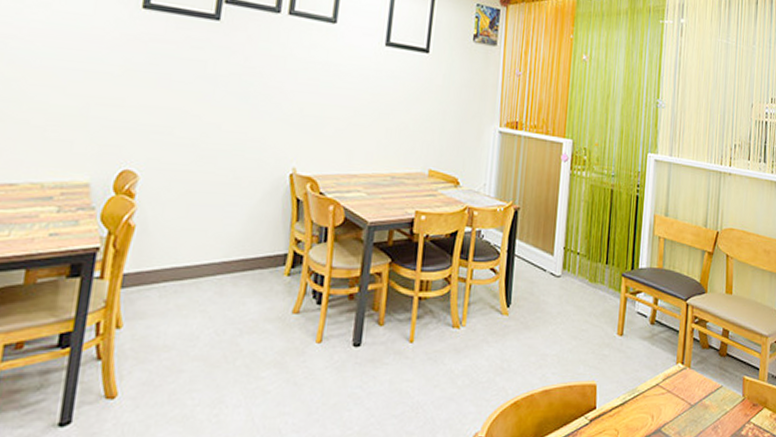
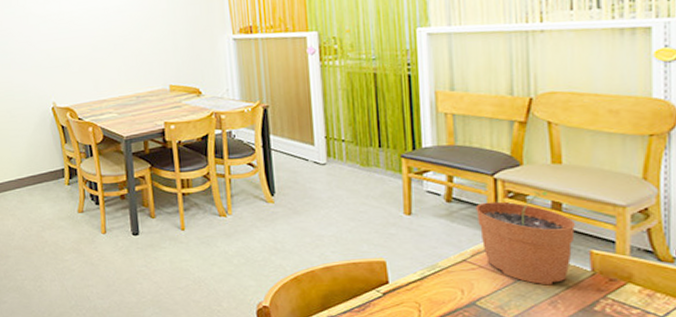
plant pot: none [671,318,737,411] -> present [475,191,576,285]

